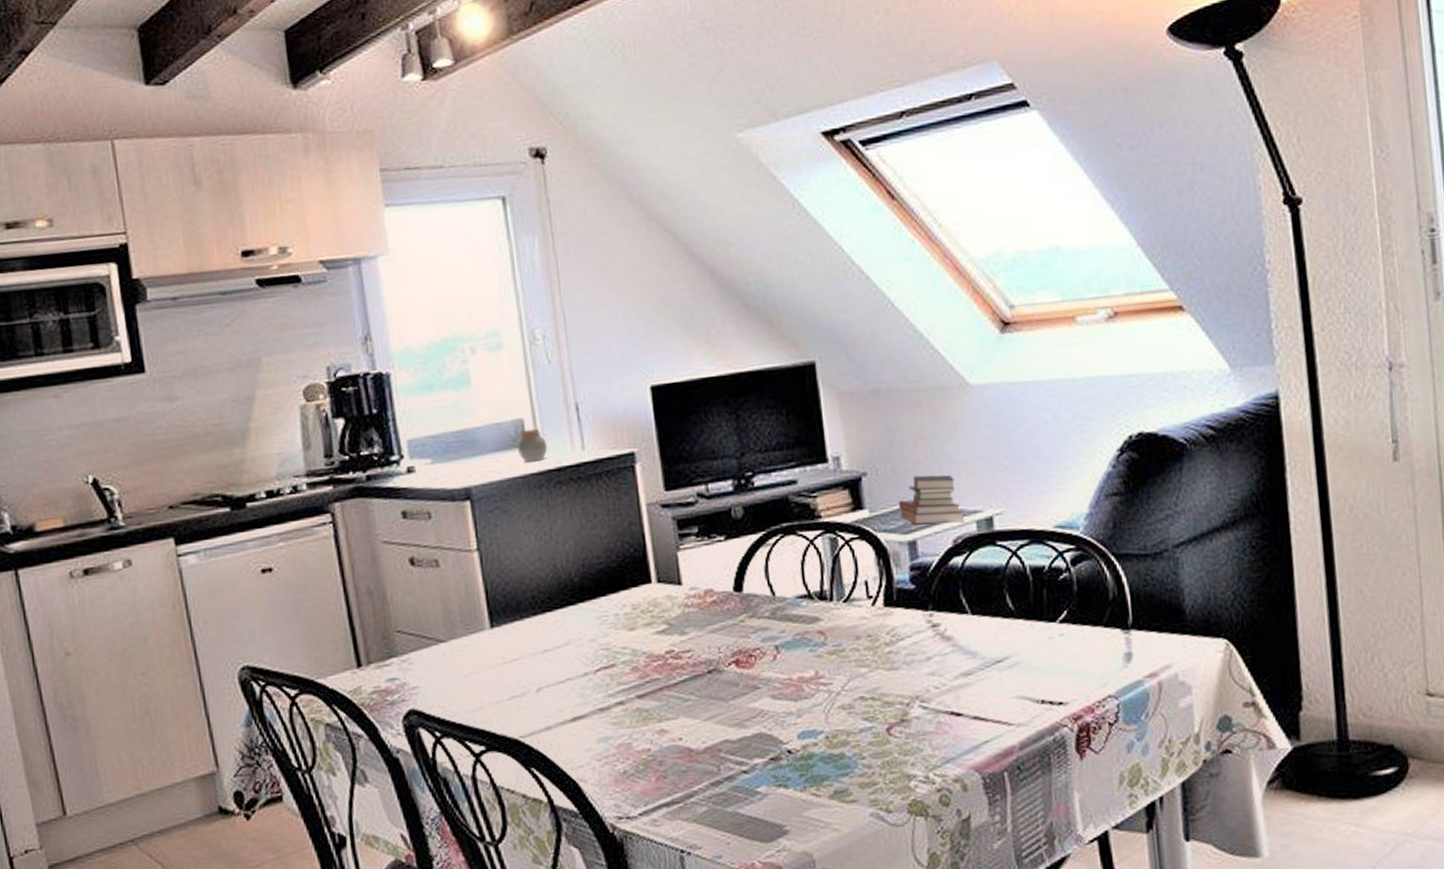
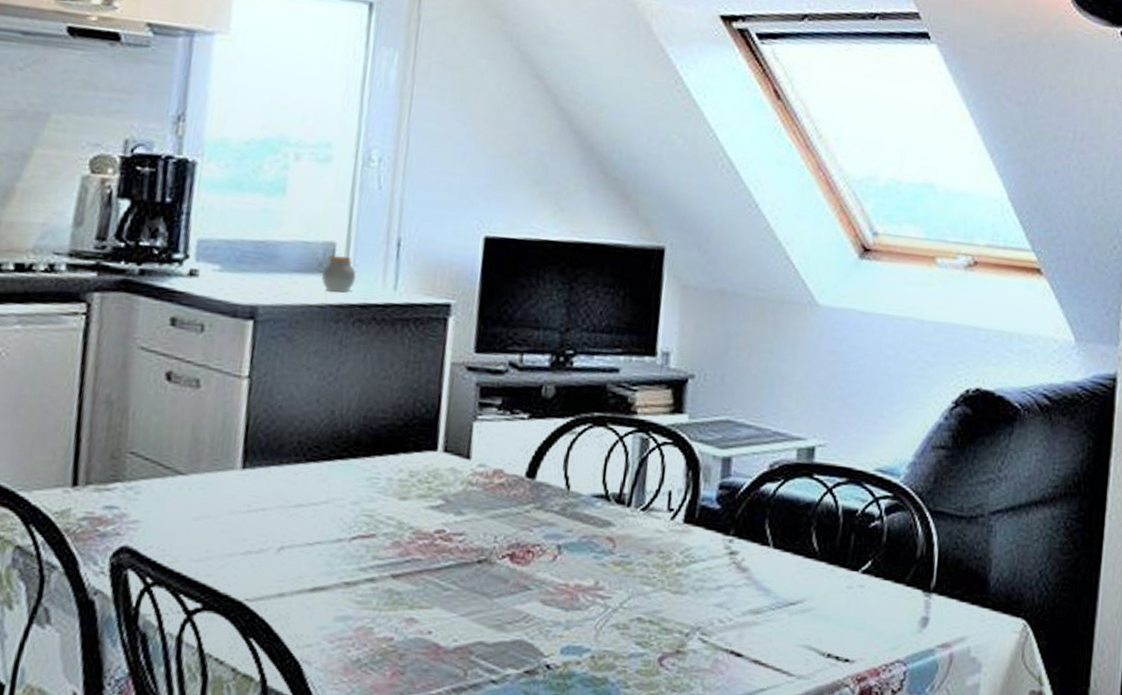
books: present [898,475,965,525] -> none [720,389,787,448]

